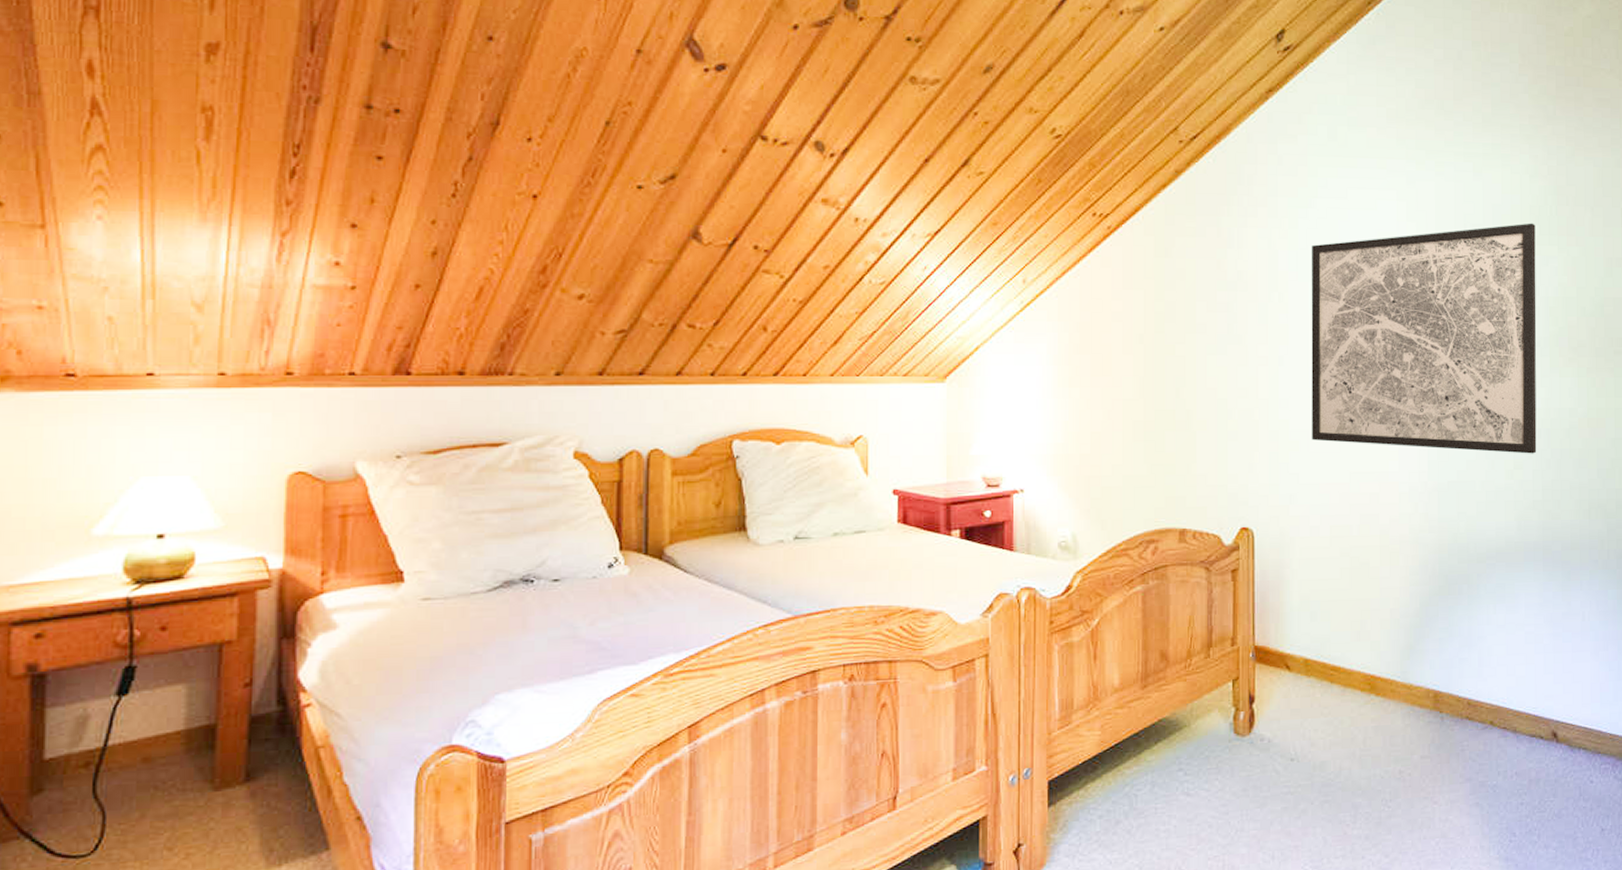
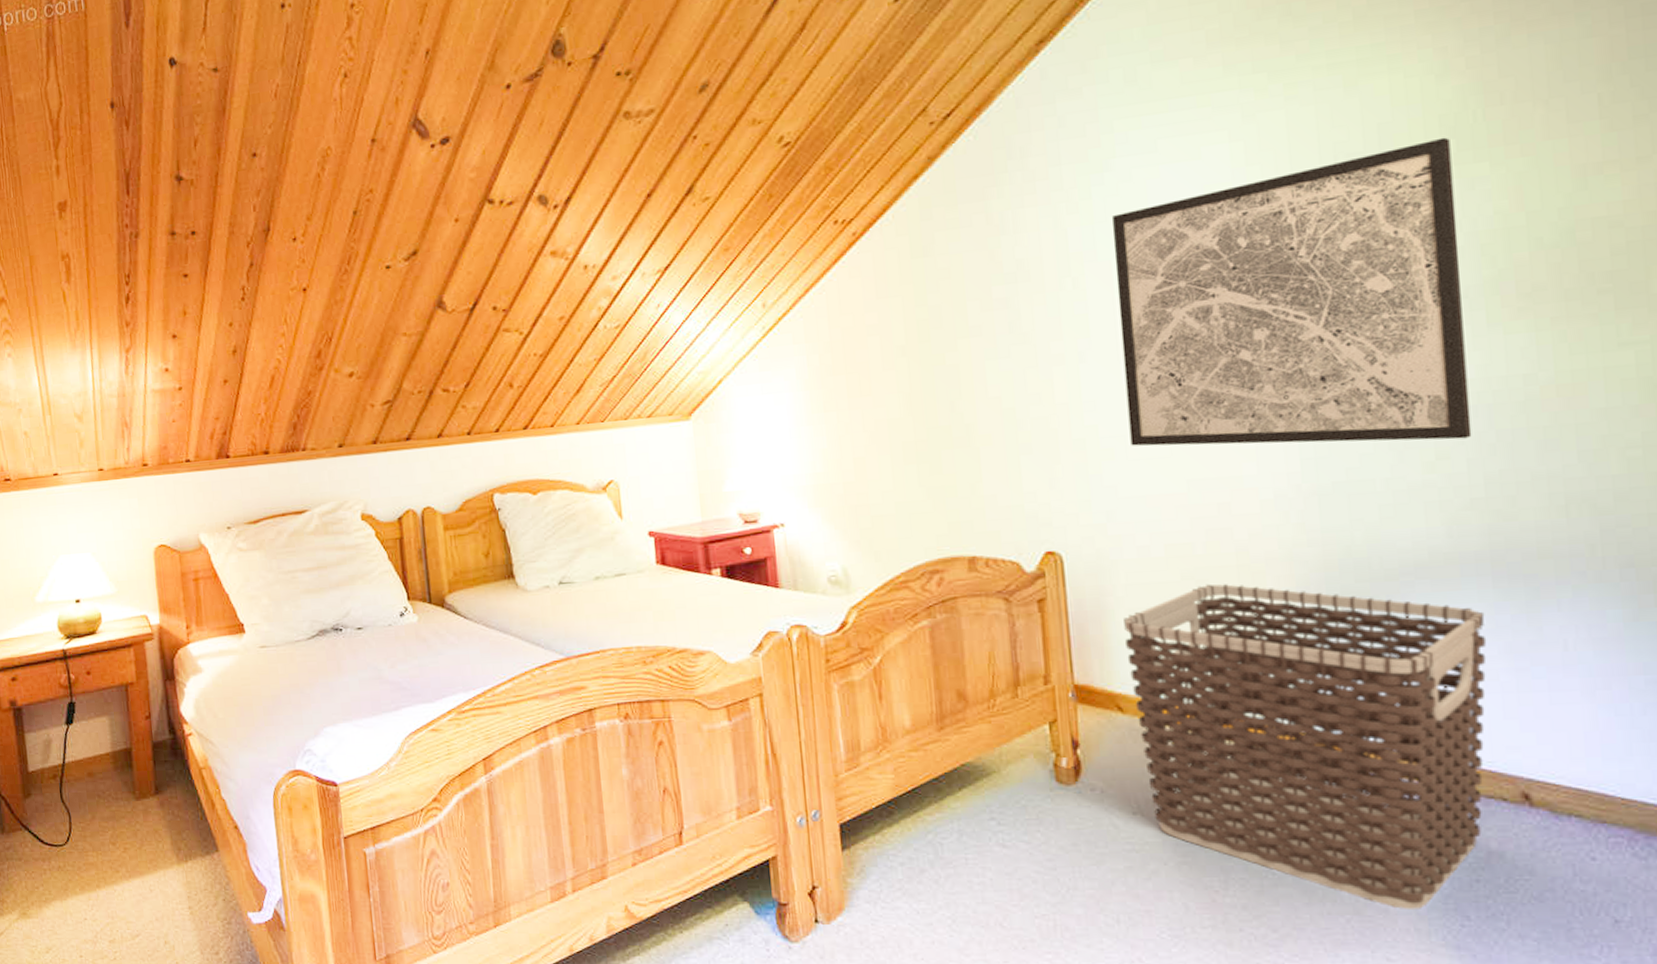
clothes hamper: none [1296,560,1537,832] -> present [1124,584,1487,911]

